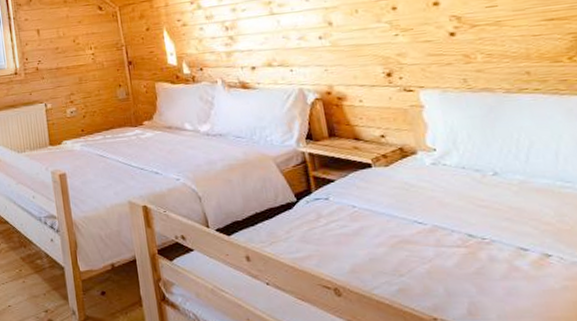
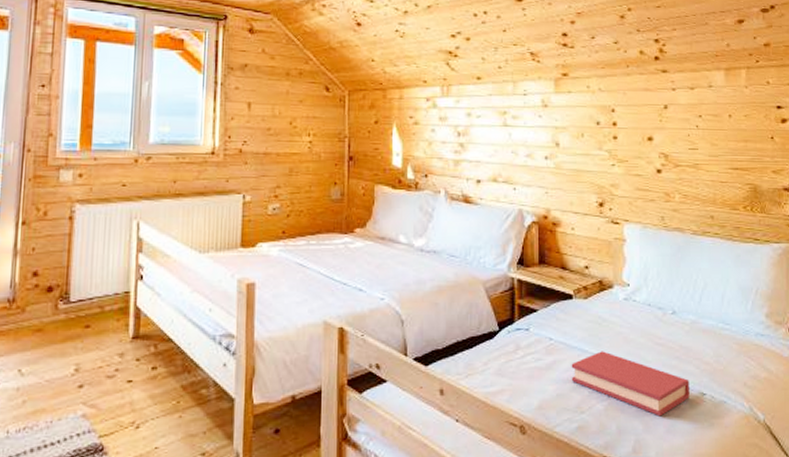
hardback book: none [380,215,531,279] -> present [571,351,690,417]

